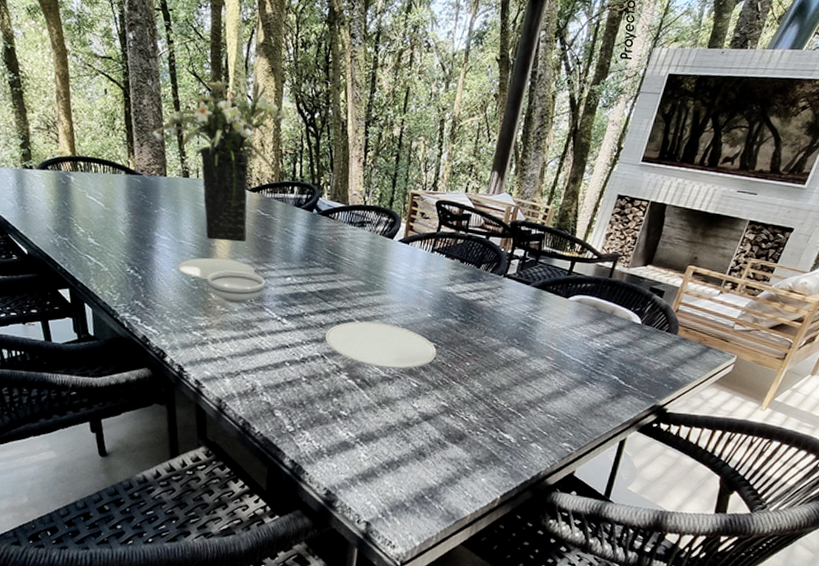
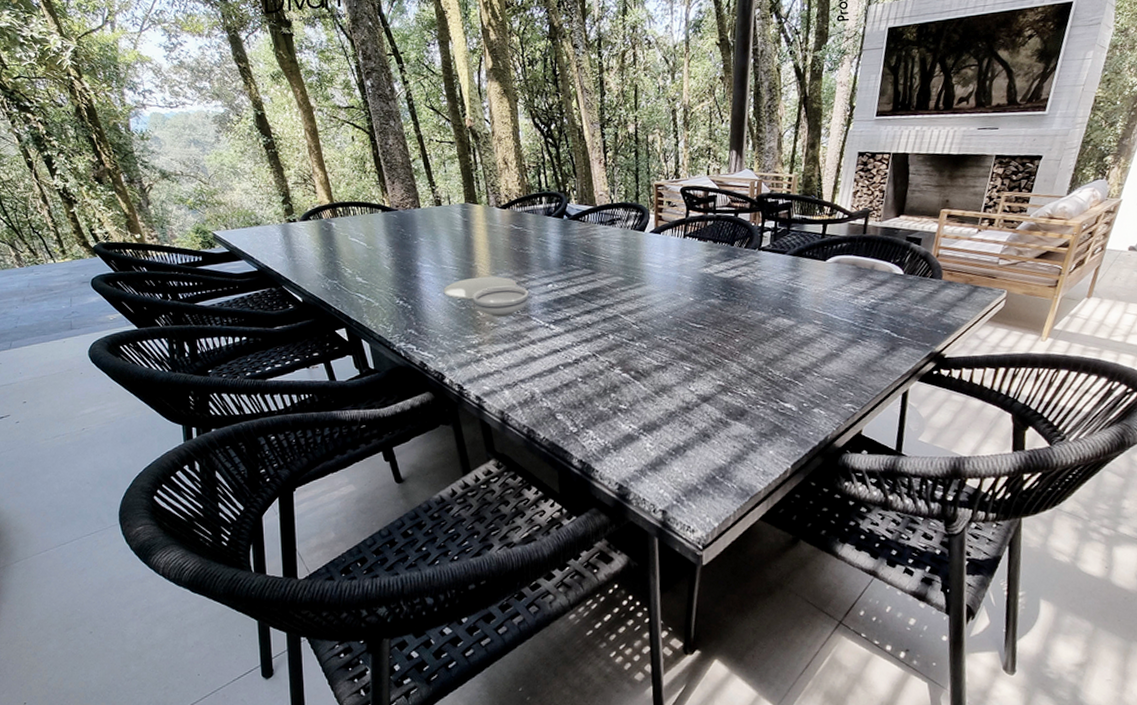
flower arrangement: present [151,80,289,241] -> none [400,104,527,260]
plate: present [325,321,437,370] -> none [593,313,705,358]

